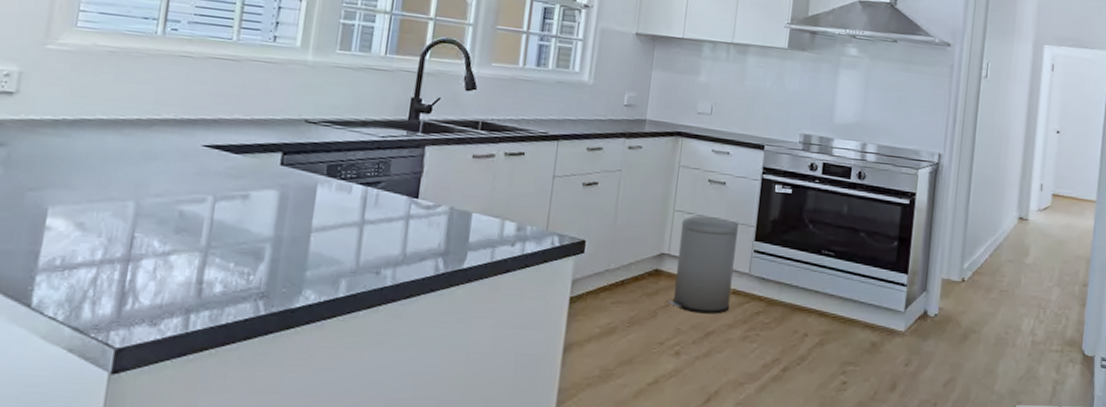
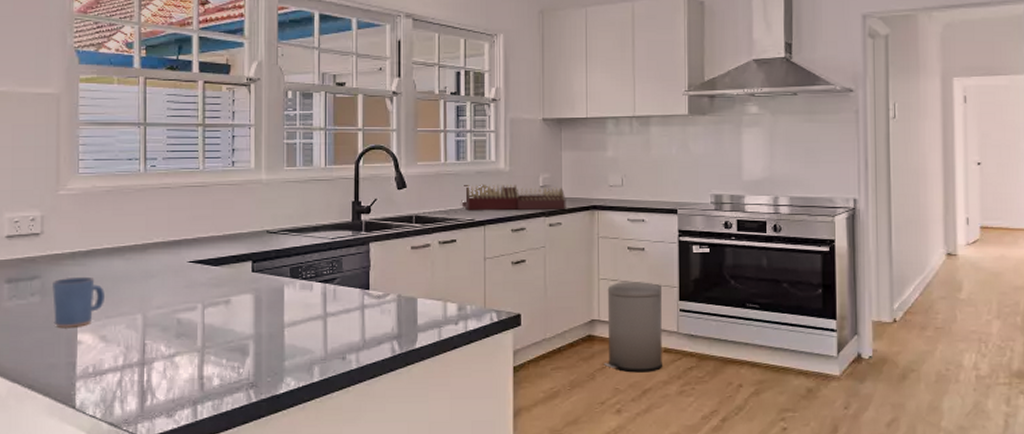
mug: none [18,149,90,209] -> present [52,276,105,327]
architectural model: none [535,94,650,133] -> present [461,184,566,210]

